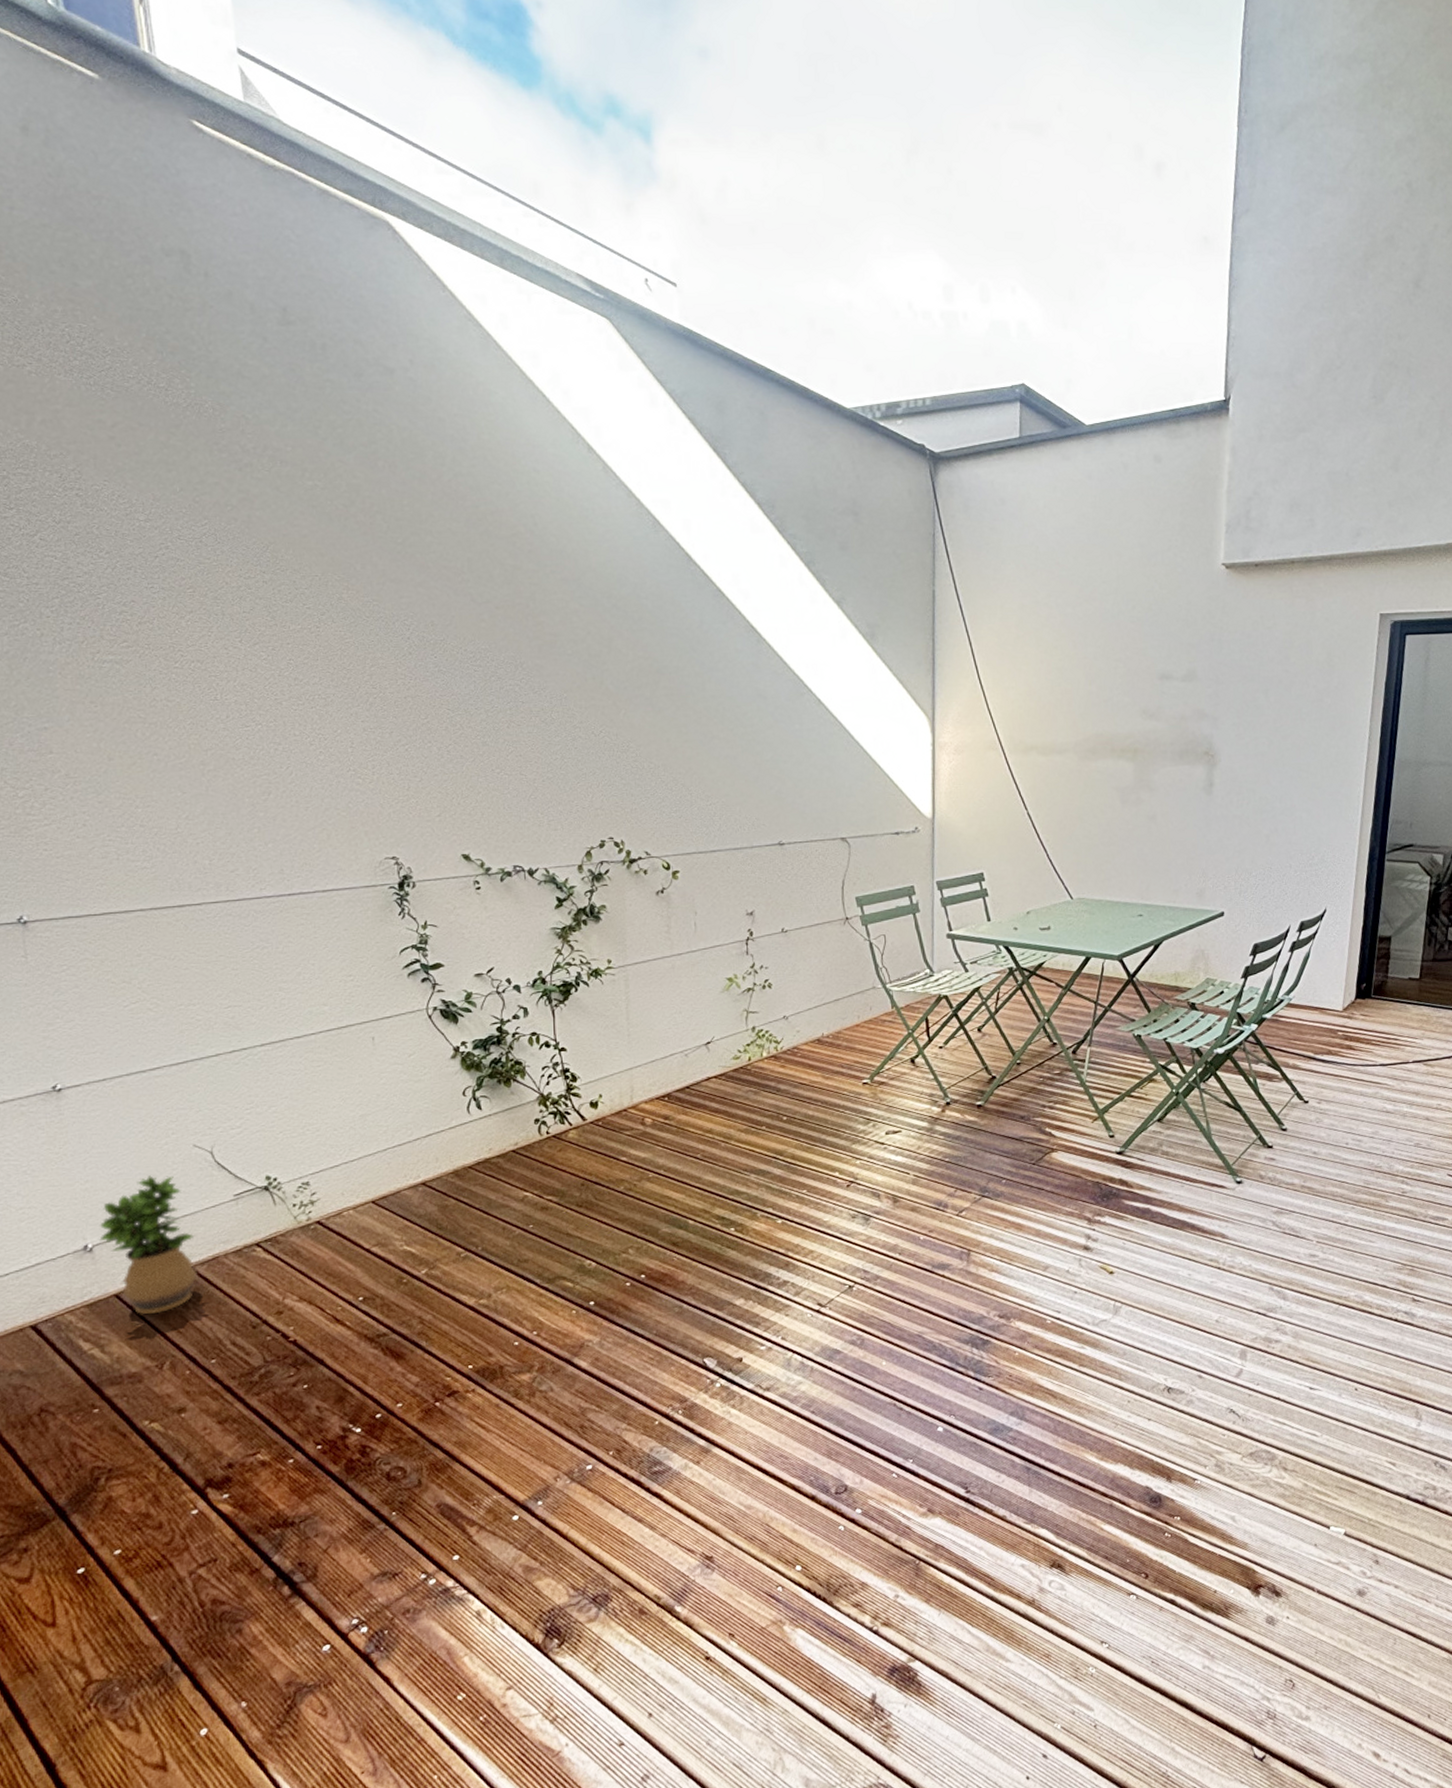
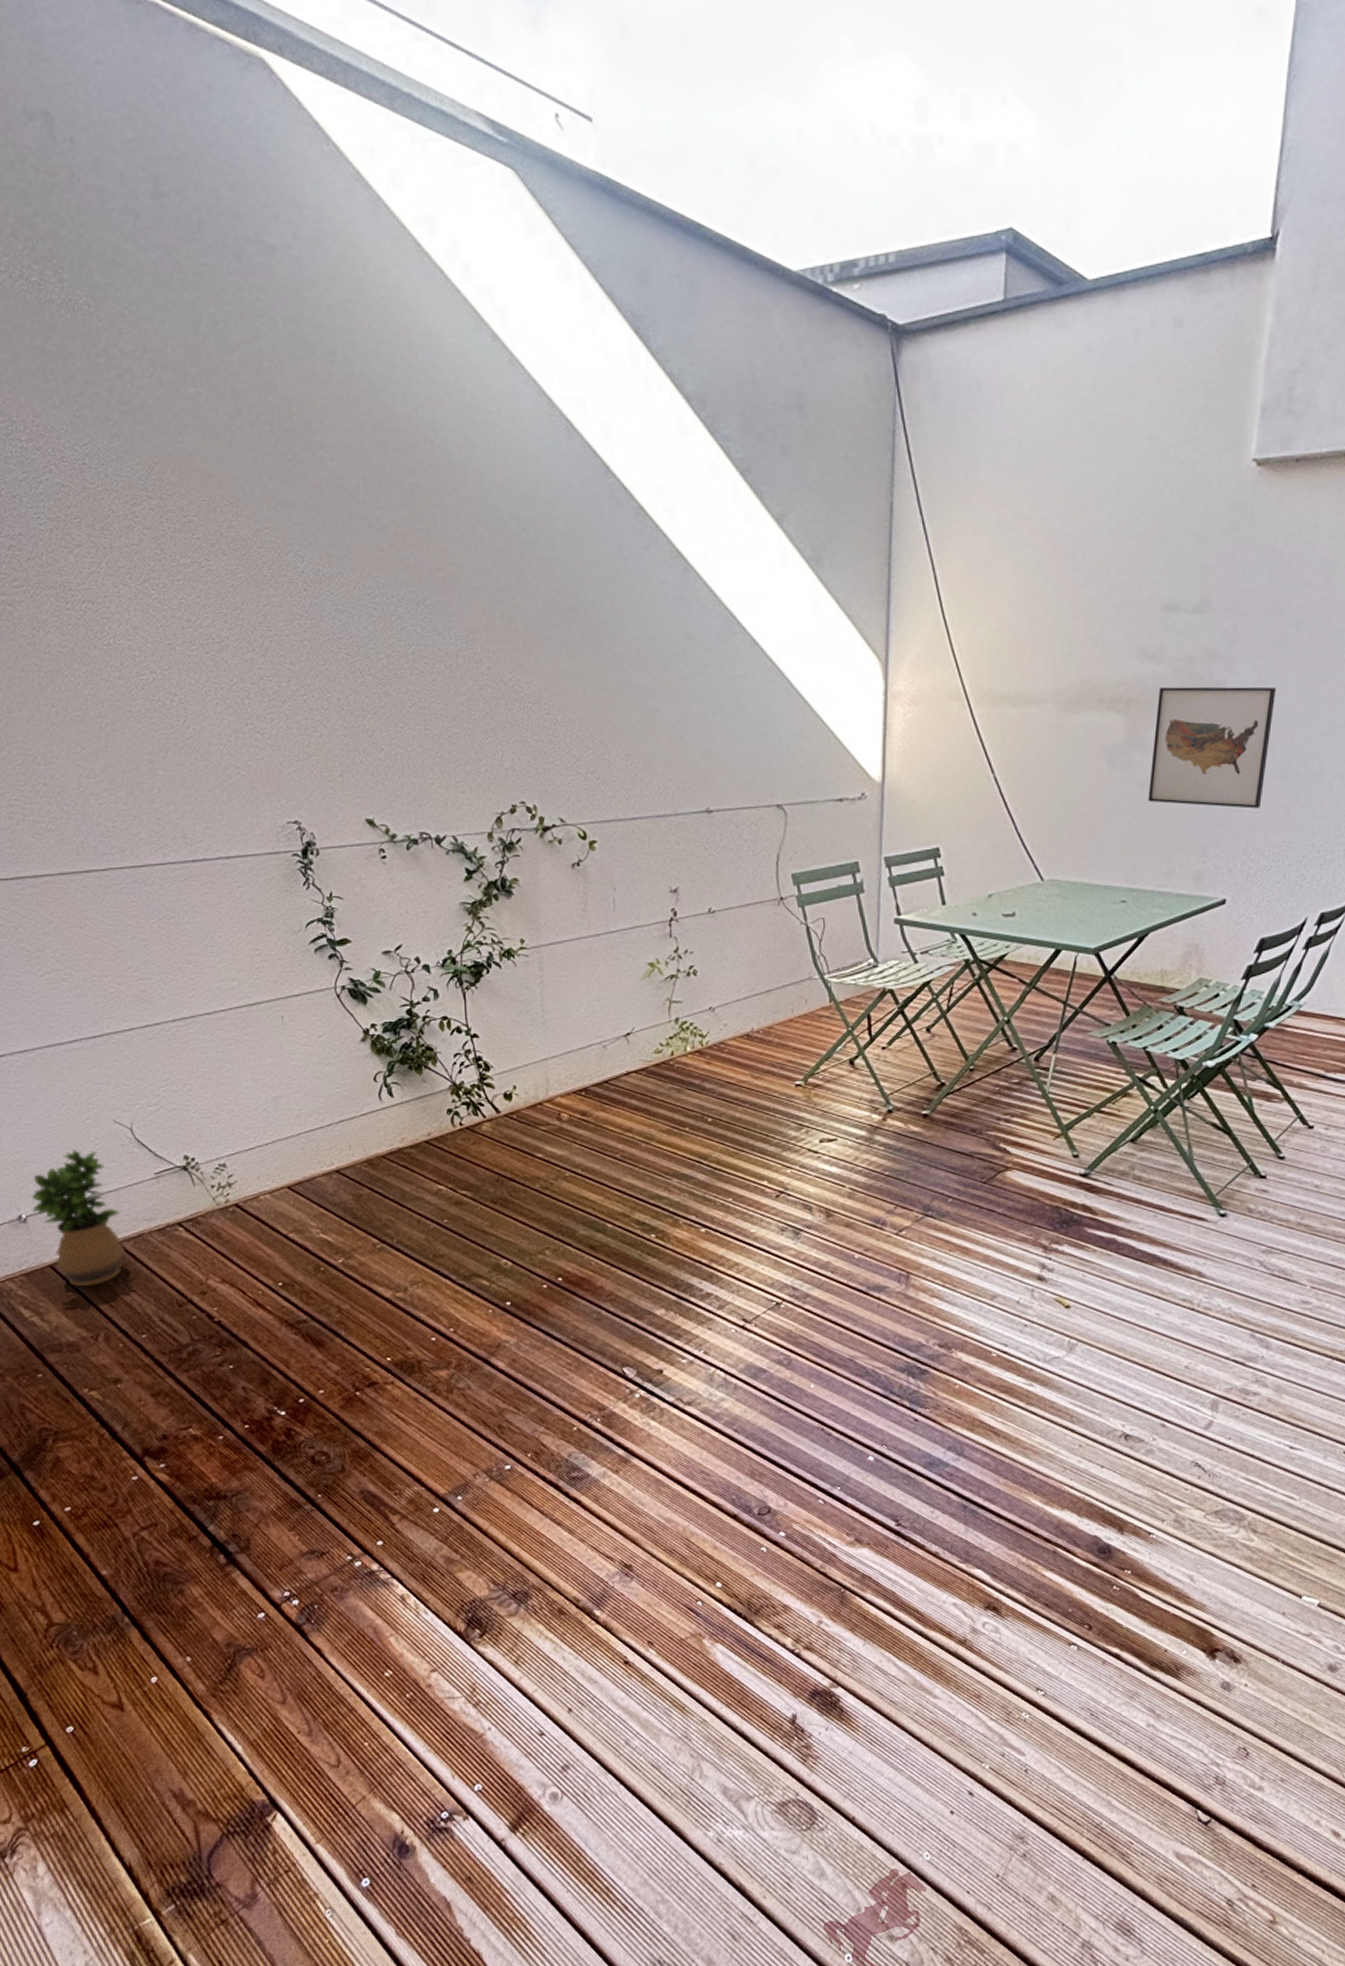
wall art: none [1155,739,1253,837] -> present [1148,686,1277,809]

